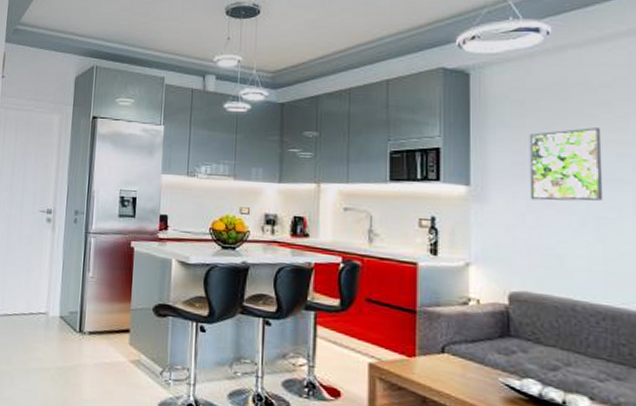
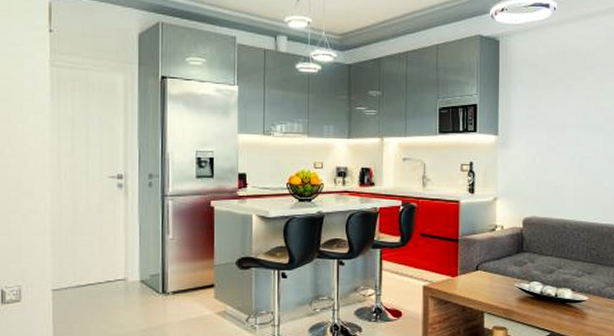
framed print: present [529,127,604,201] -> none [539,87,587,145]

